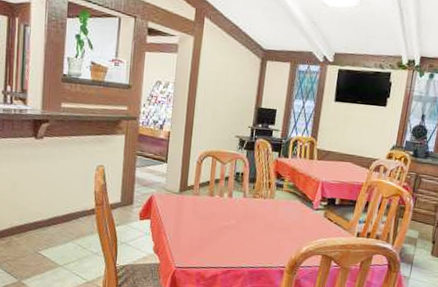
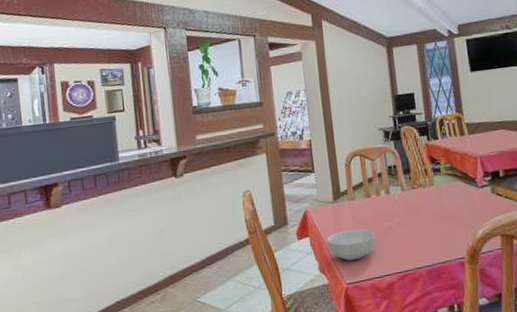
cereal bowl: none [165,220,211,249] -> present [327,229,376,261]

